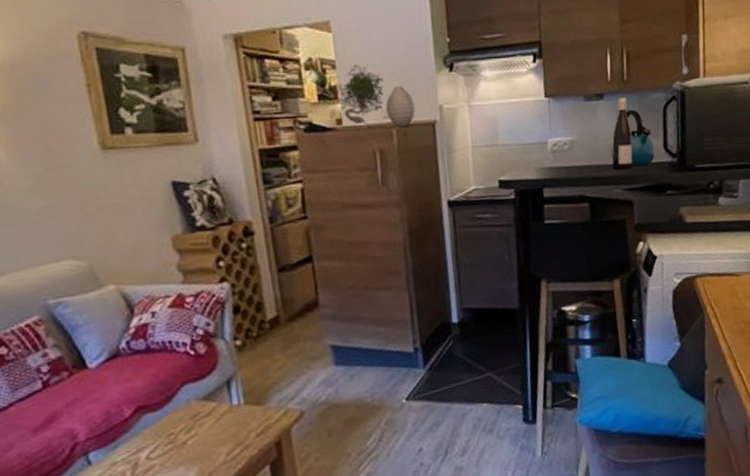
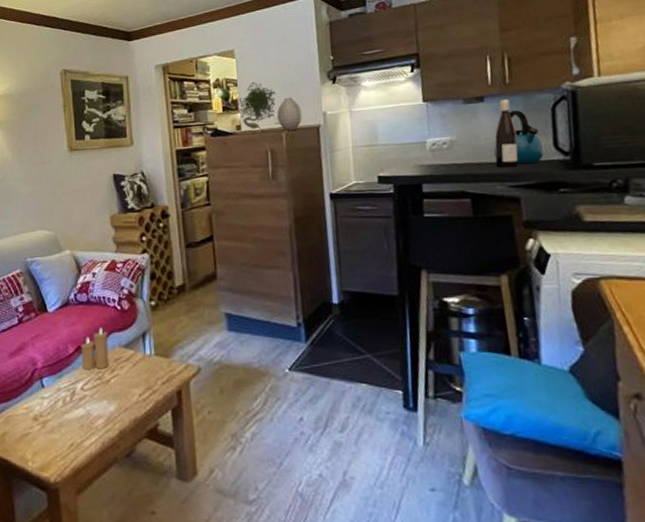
candle: none [141,380,184,435] -> present [81,328,109,370]

